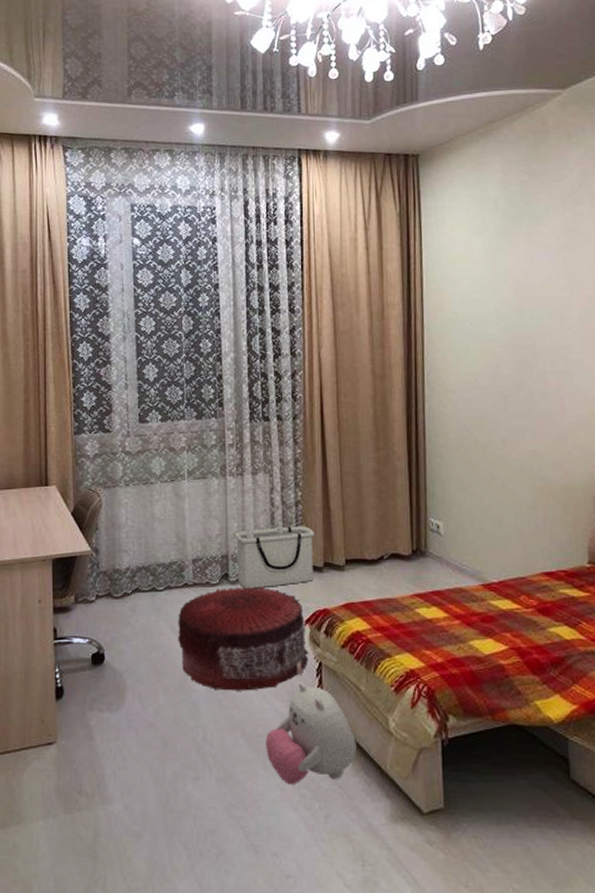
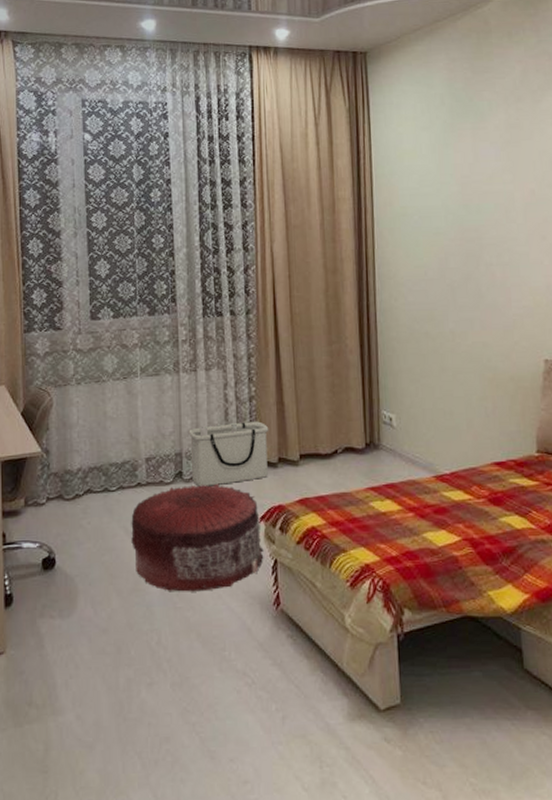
plush toy: present [266,683,357,785] -> none [221,582,313,687]

